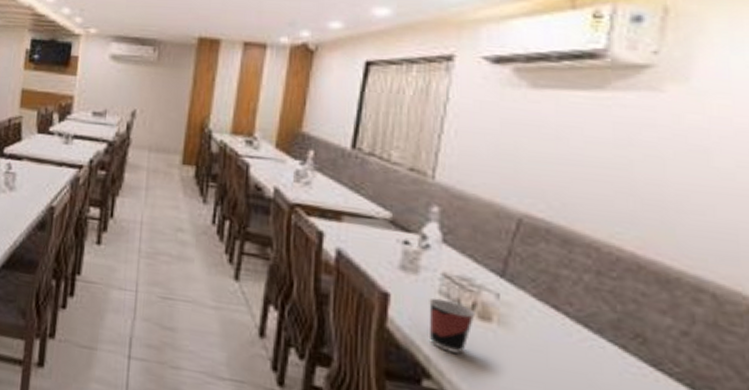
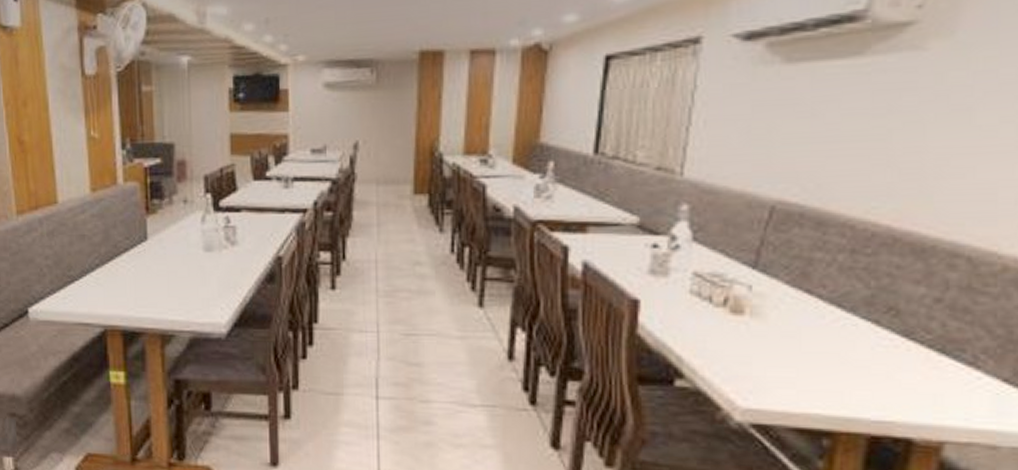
cup: present [429,298,475,354] -> none [680,298,727,350]

